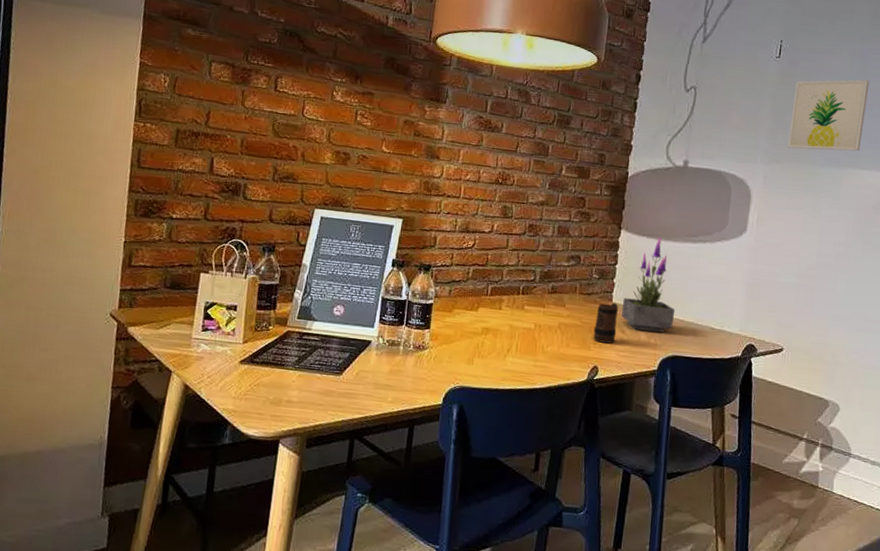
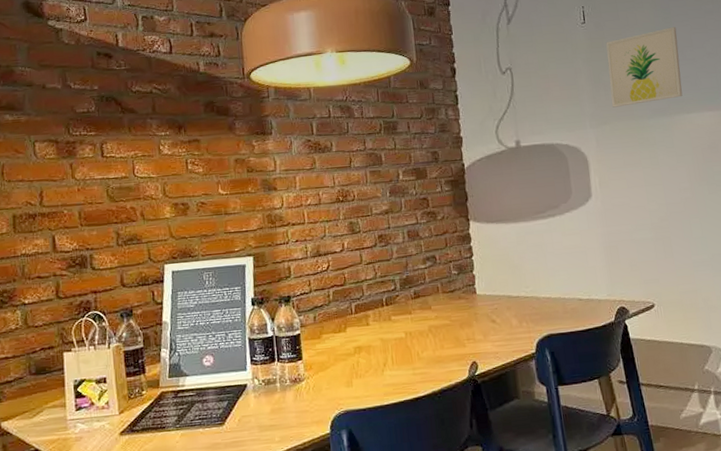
mug: present [593,302,618,344] -> none [463,294,488,337]
potted plant: present [622,237,675,333] -> none [487,220,541,317]

